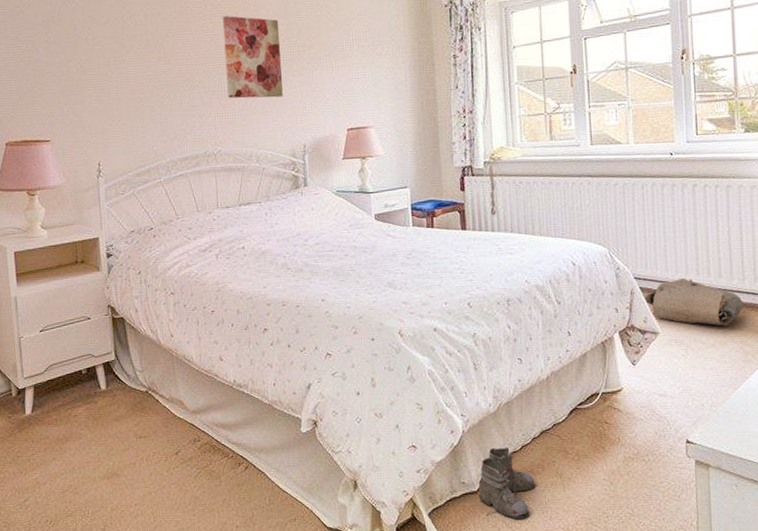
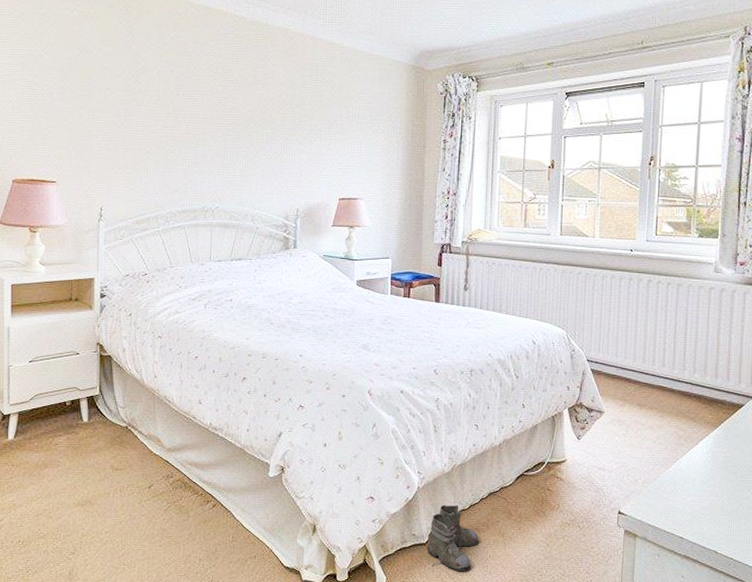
wall art: present [222,16,283,99] -> none [230,81,285,163]
bag: present [644,277,745,326] -> none [594,364,683,411]

